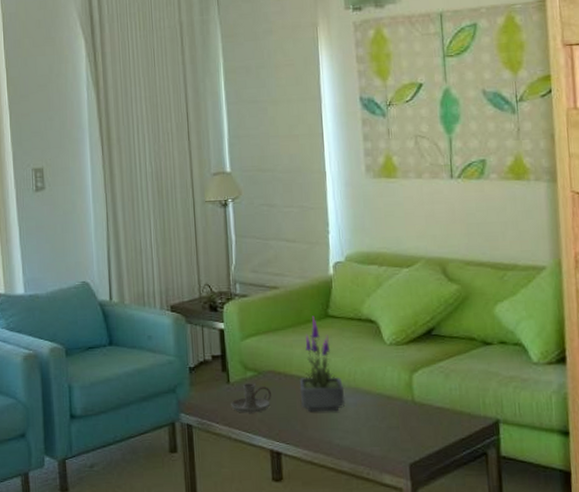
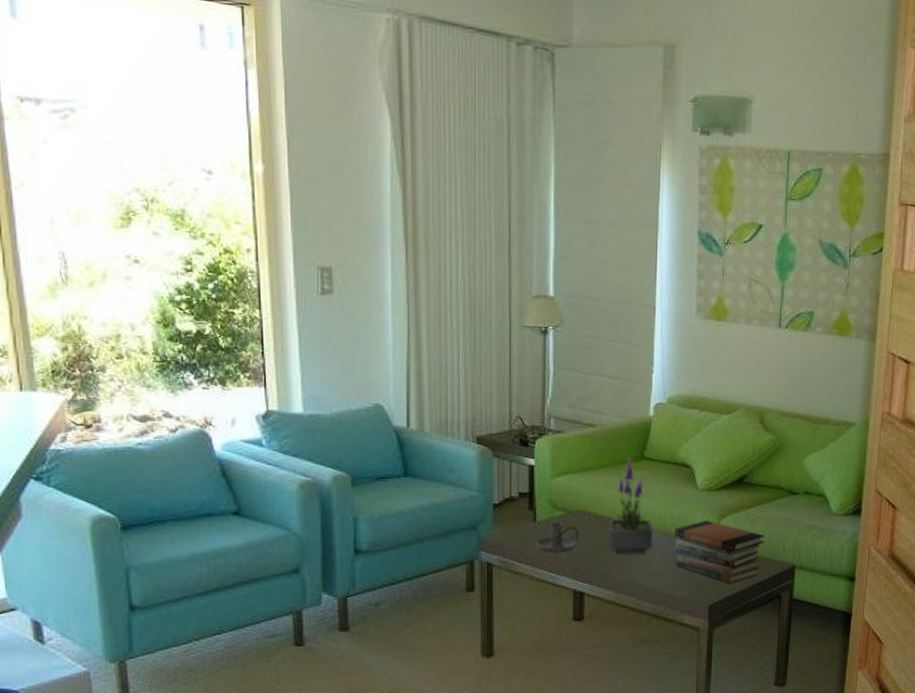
book stack: none [366,375,462,441] -> present [674,520,764,584]

